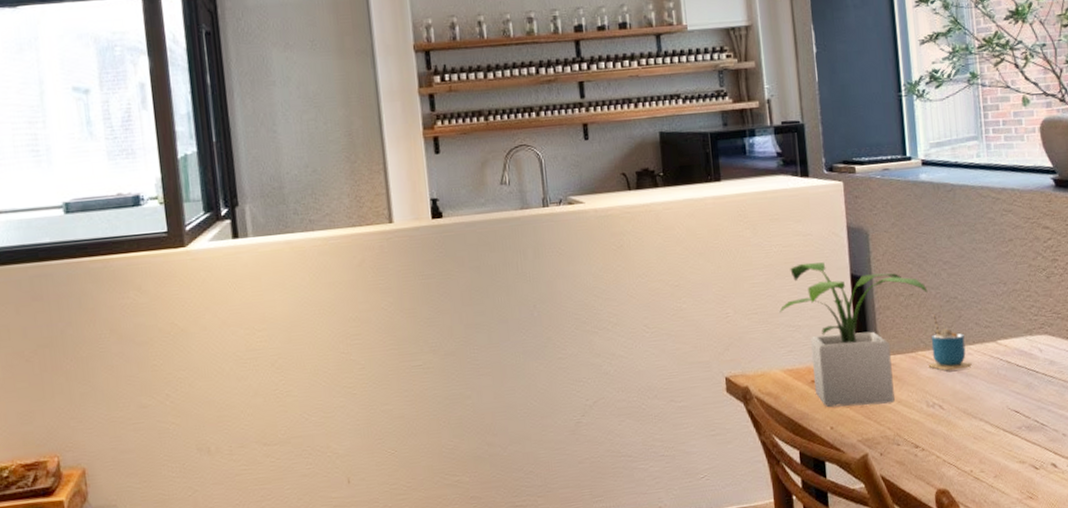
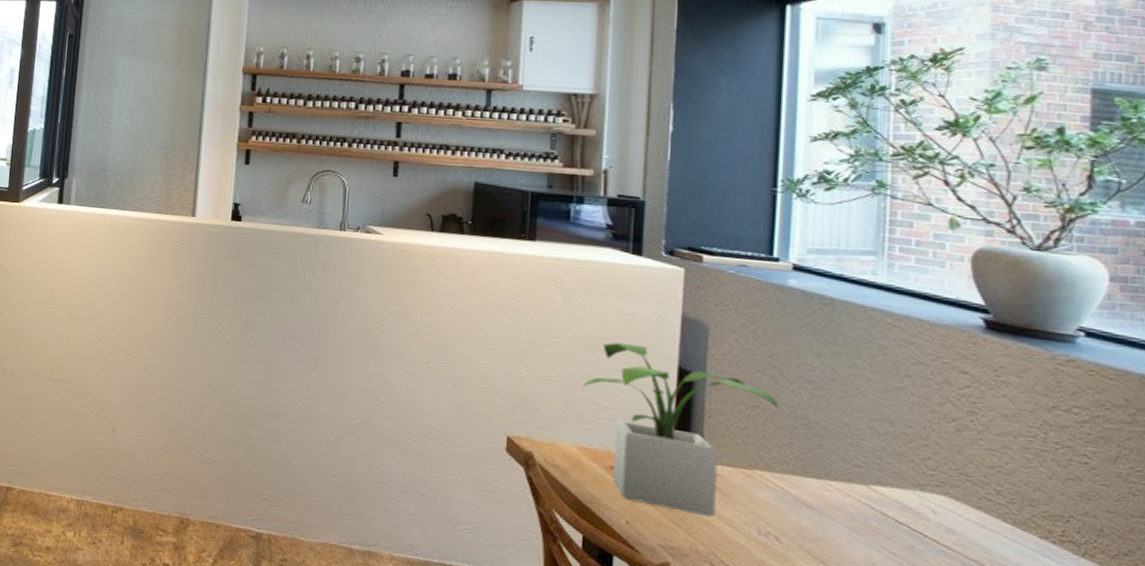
cup: present [928,314,972,371] -> none [767,434,829,505]

